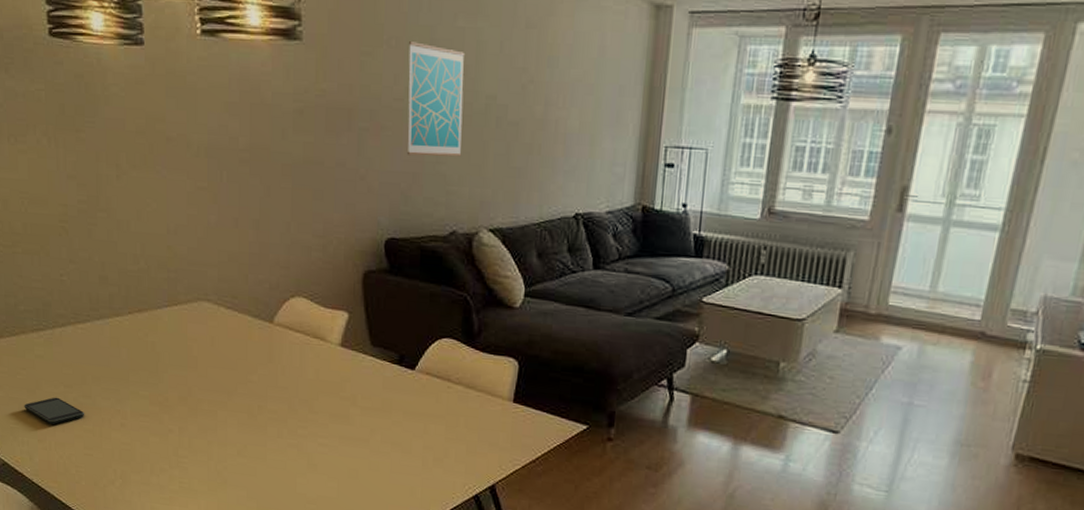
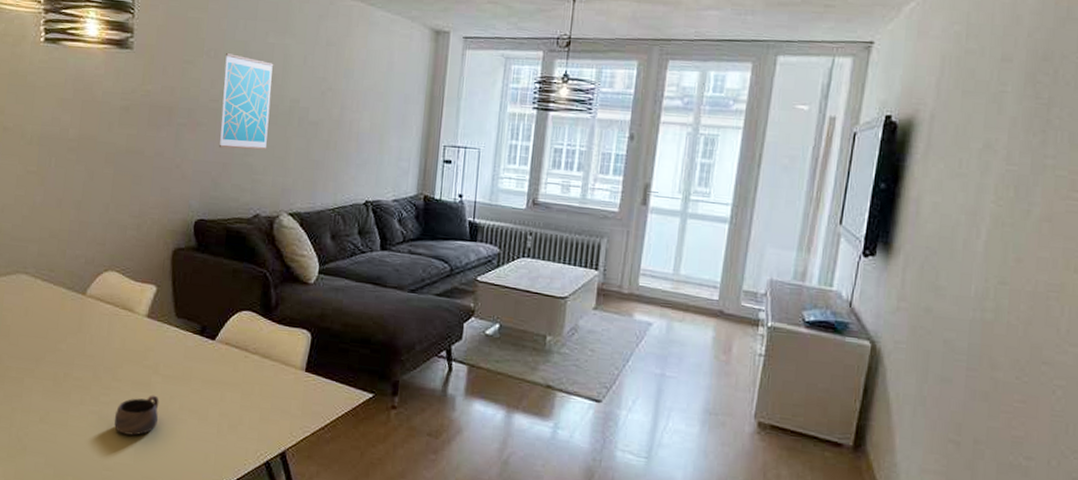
cup: none [314,427,360,469] -> present [114,395,159,436]

